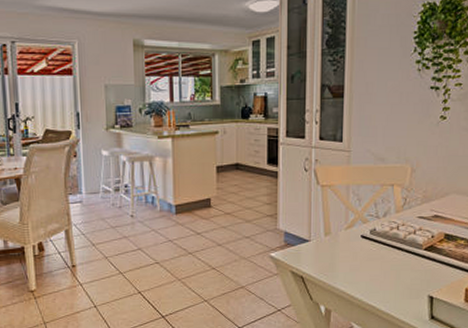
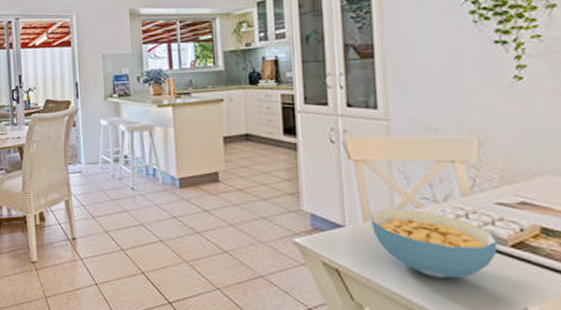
cereal bowl: none [330,225,416,278] -> present [371,209,498,279]

